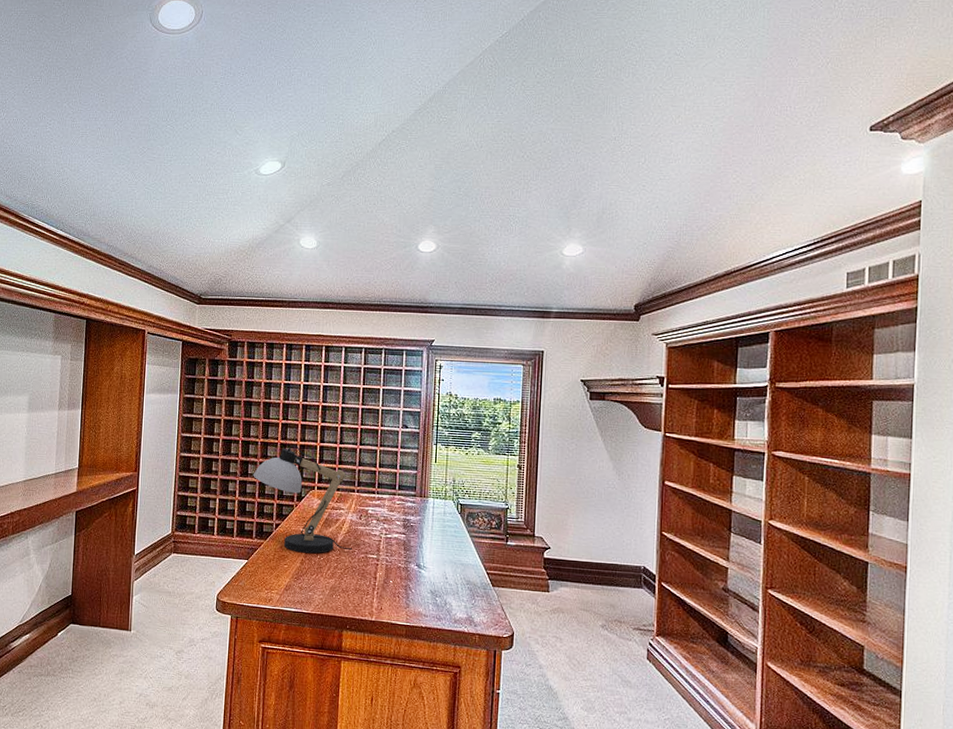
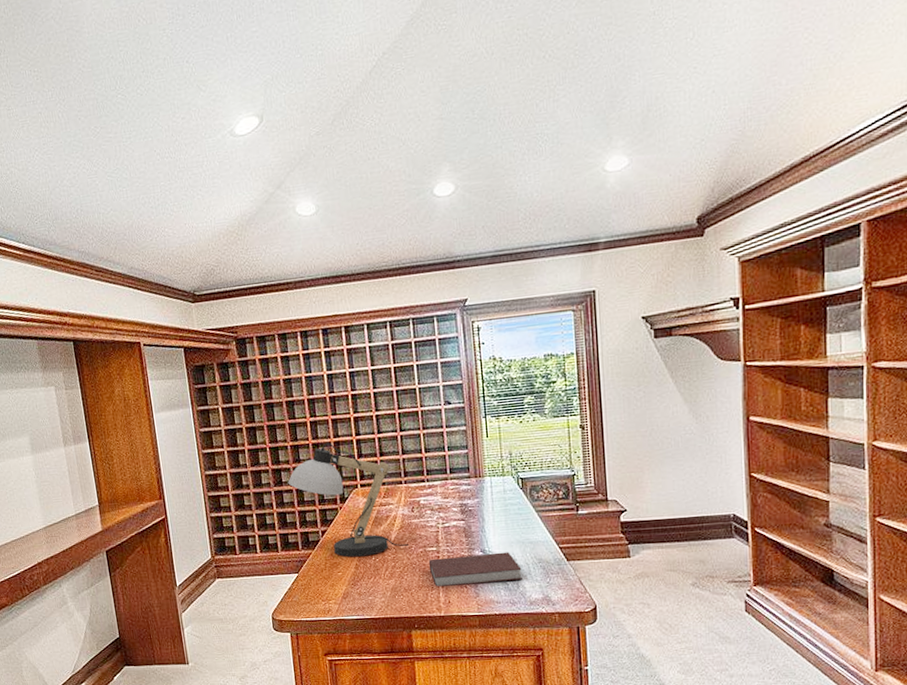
notebook: none [367,565,451,598] -> present [428,552,522,587]

